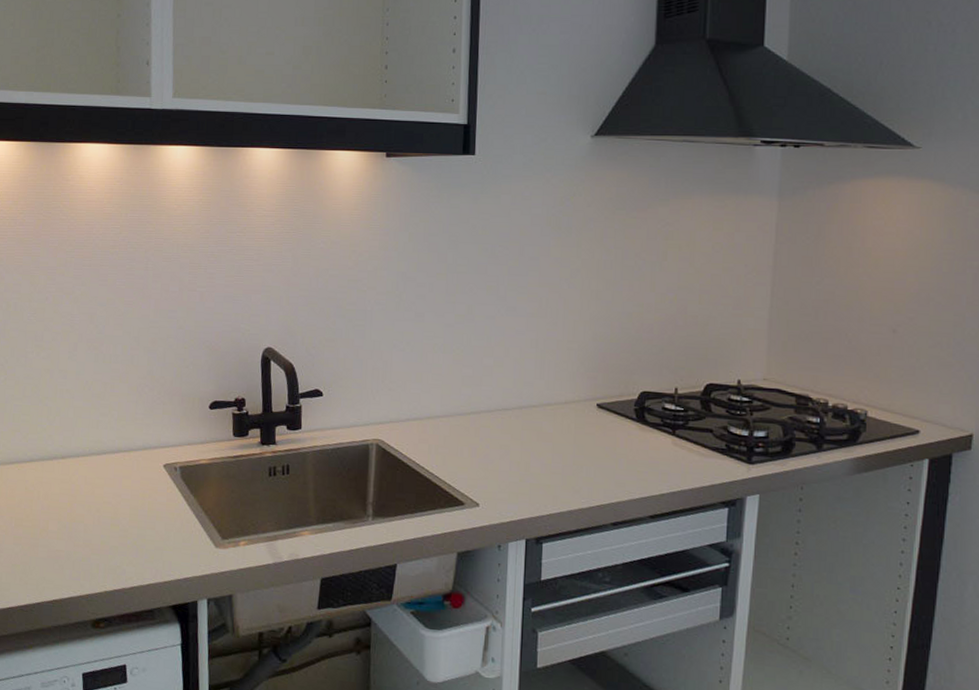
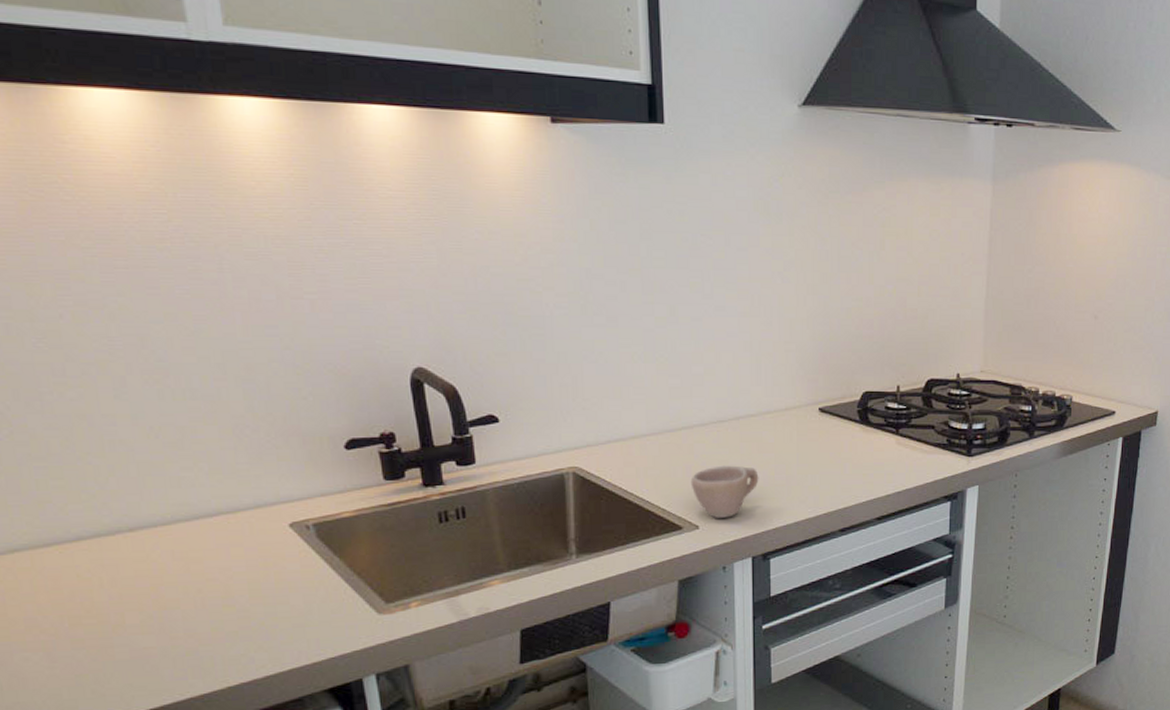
cup: none [474,450,537,499] -> present [690,465,759,518]

